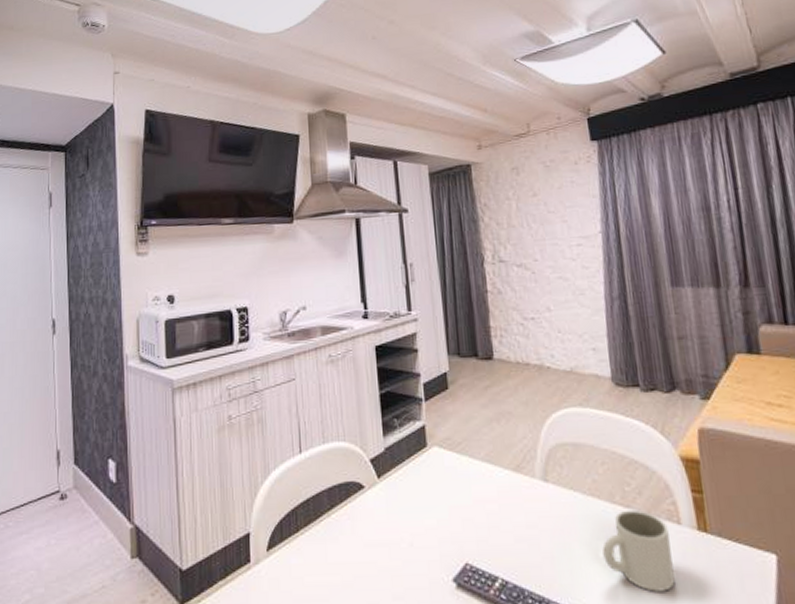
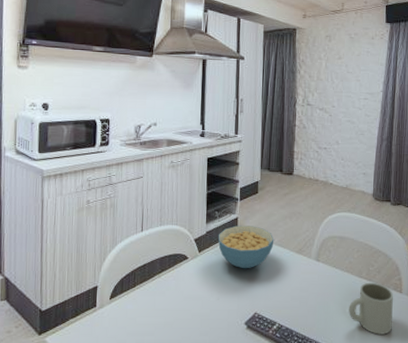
cereal bowl: none [400,435,480,499] -> present [218,225,274,269]

